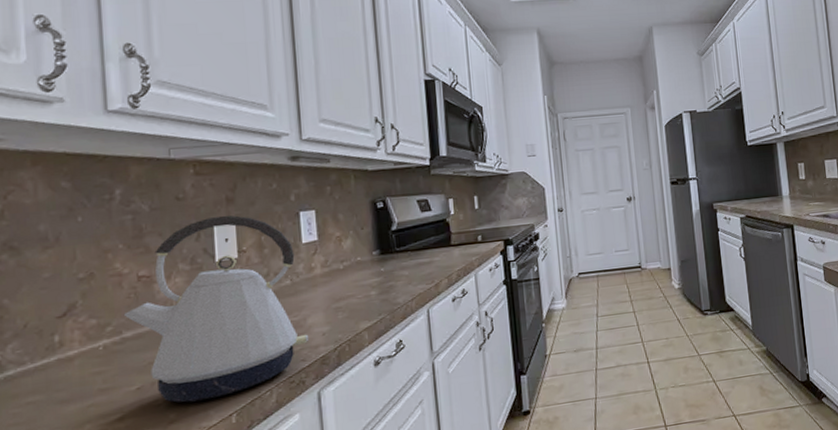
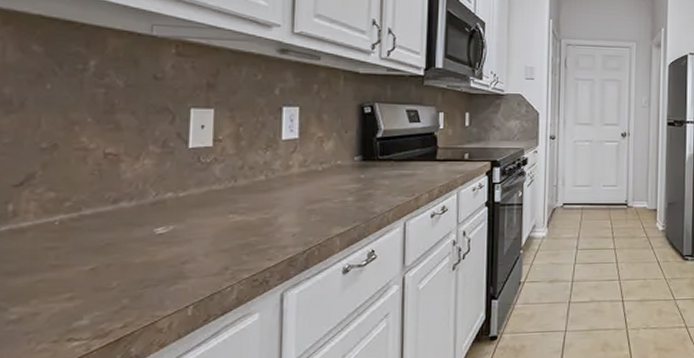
kettle: present [123,215,308,403] -> none [84,101,277,289]

